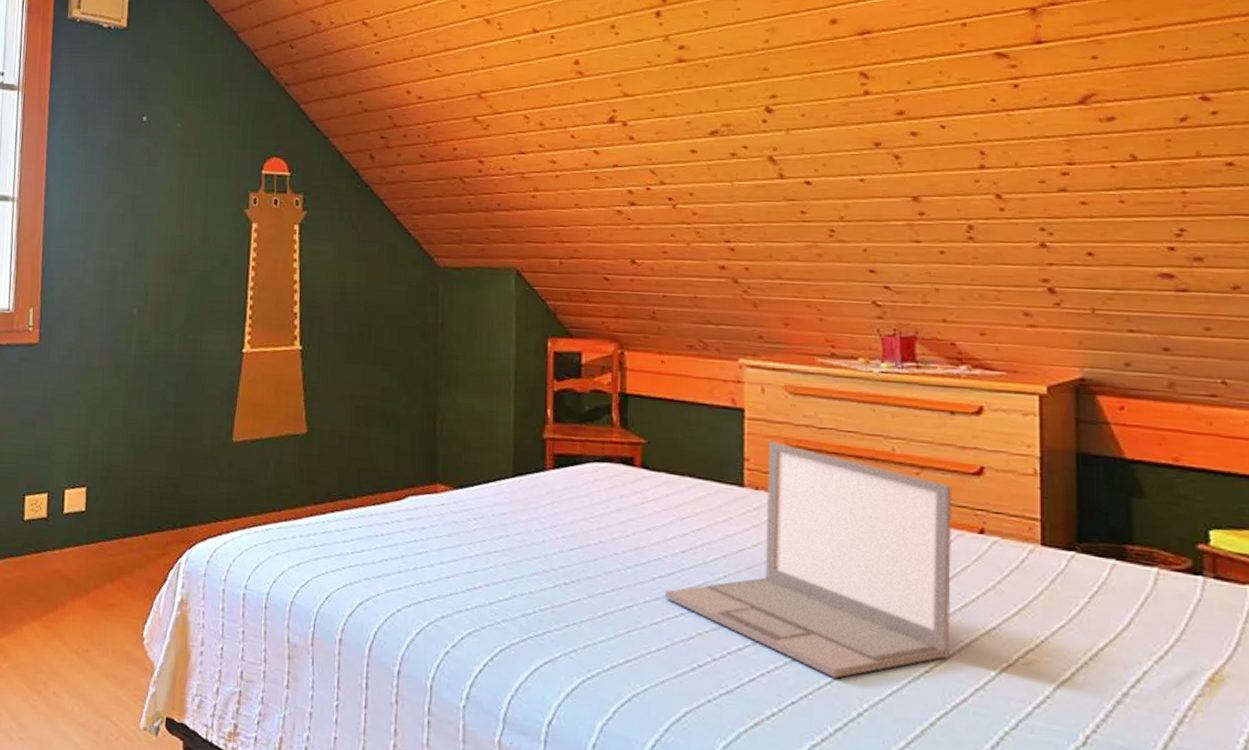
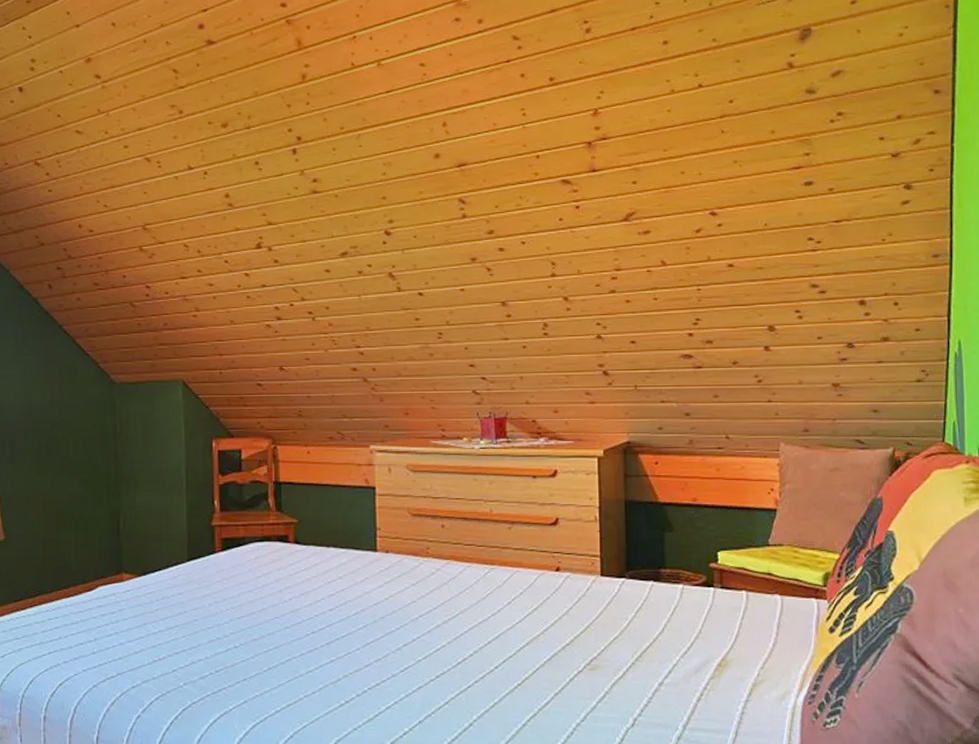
laptop: present [664,441,953,679] -> none [317,511,537,698]

